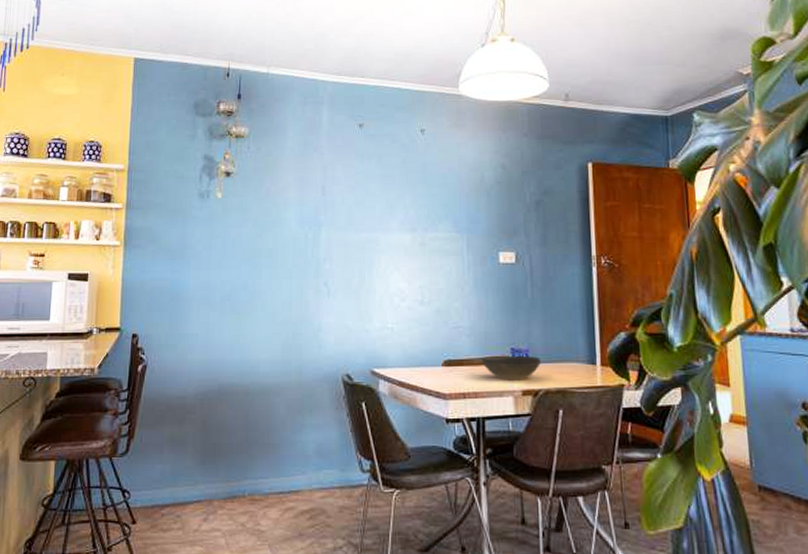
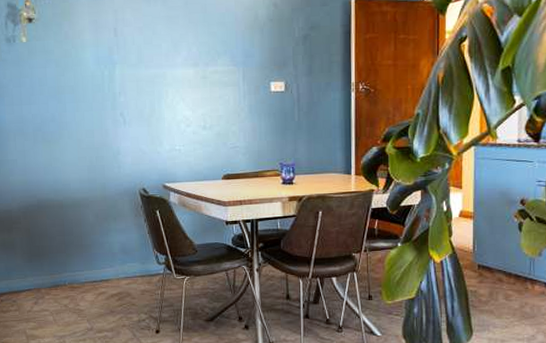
bowl: present [481,356,541,380] -> none [255,169,305,189]

